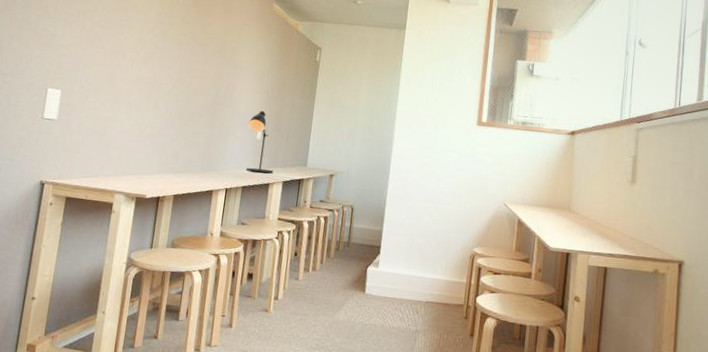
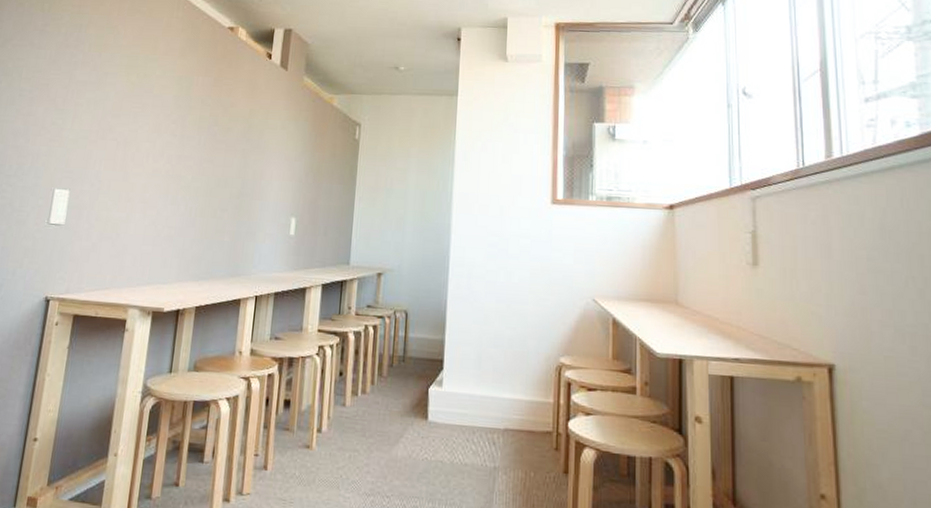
desk lamp: present [245,110,274,174] -> none [278,200,311,276]

